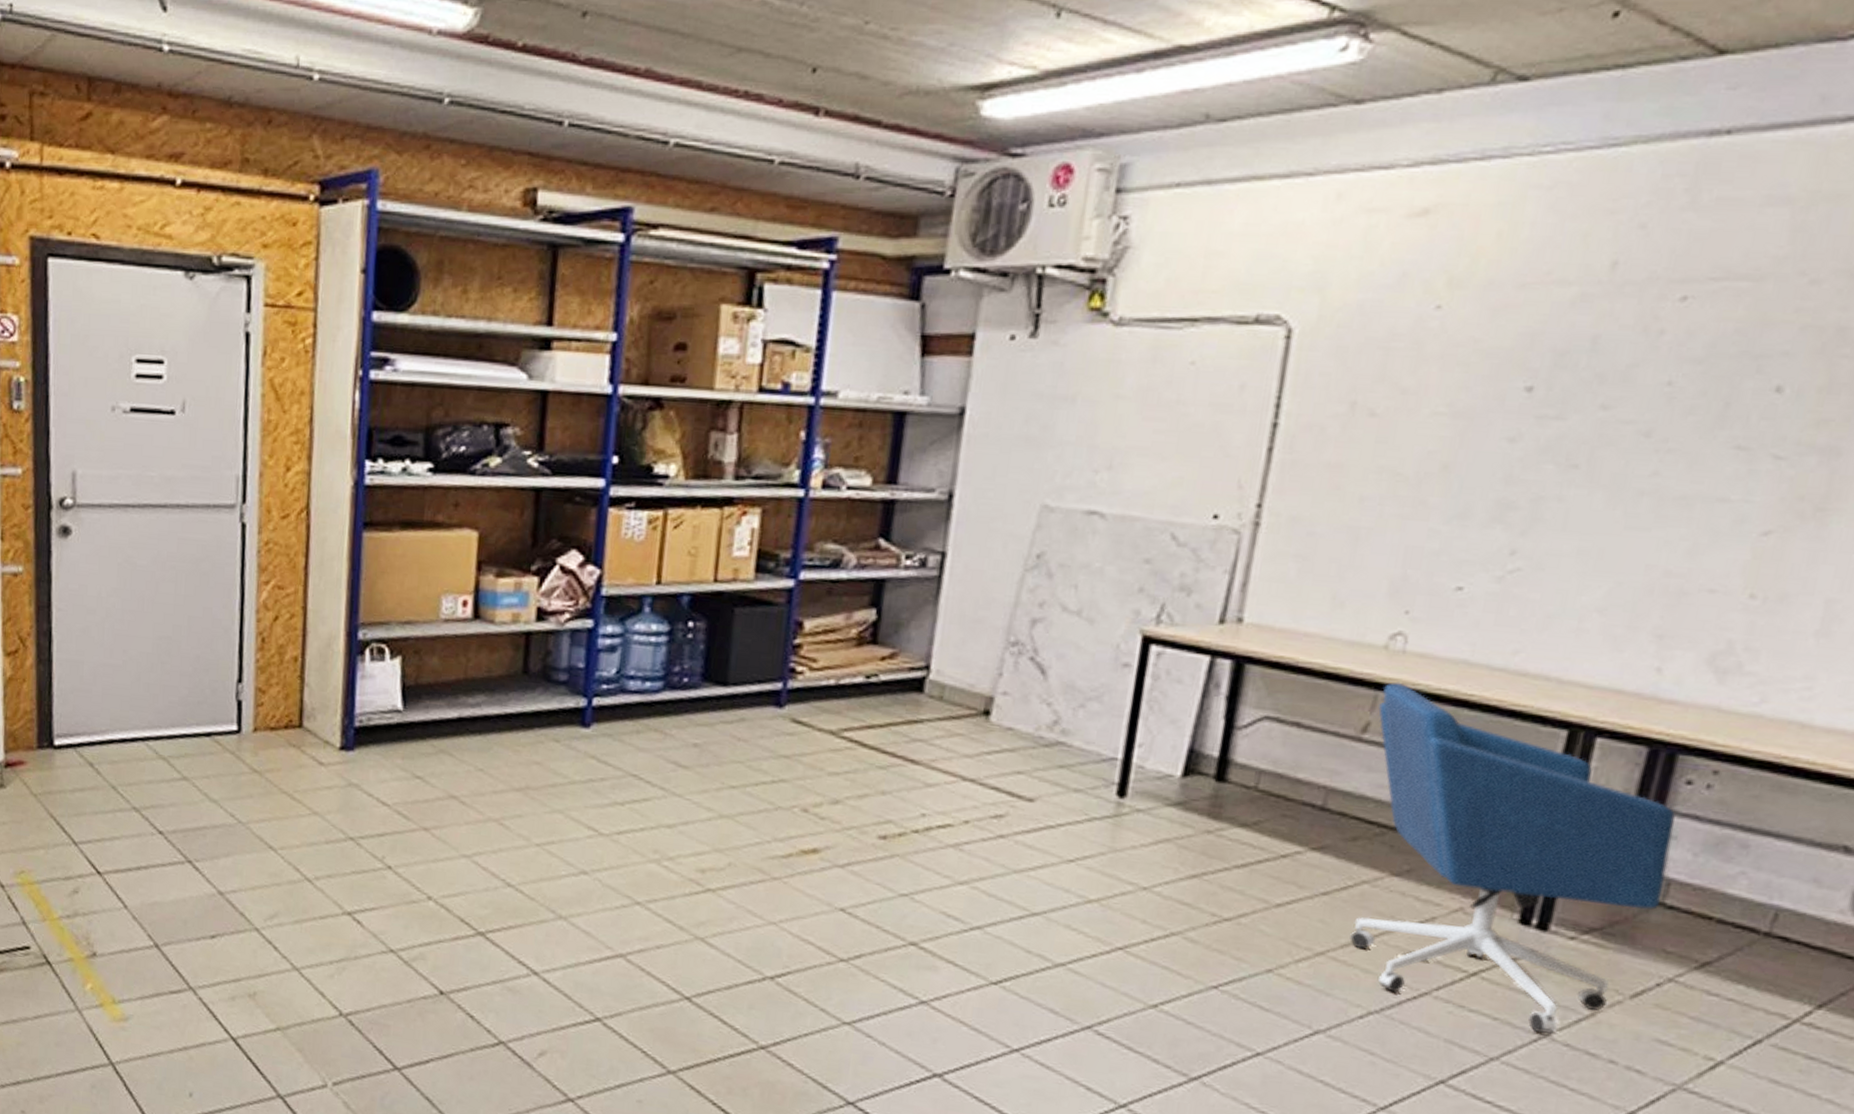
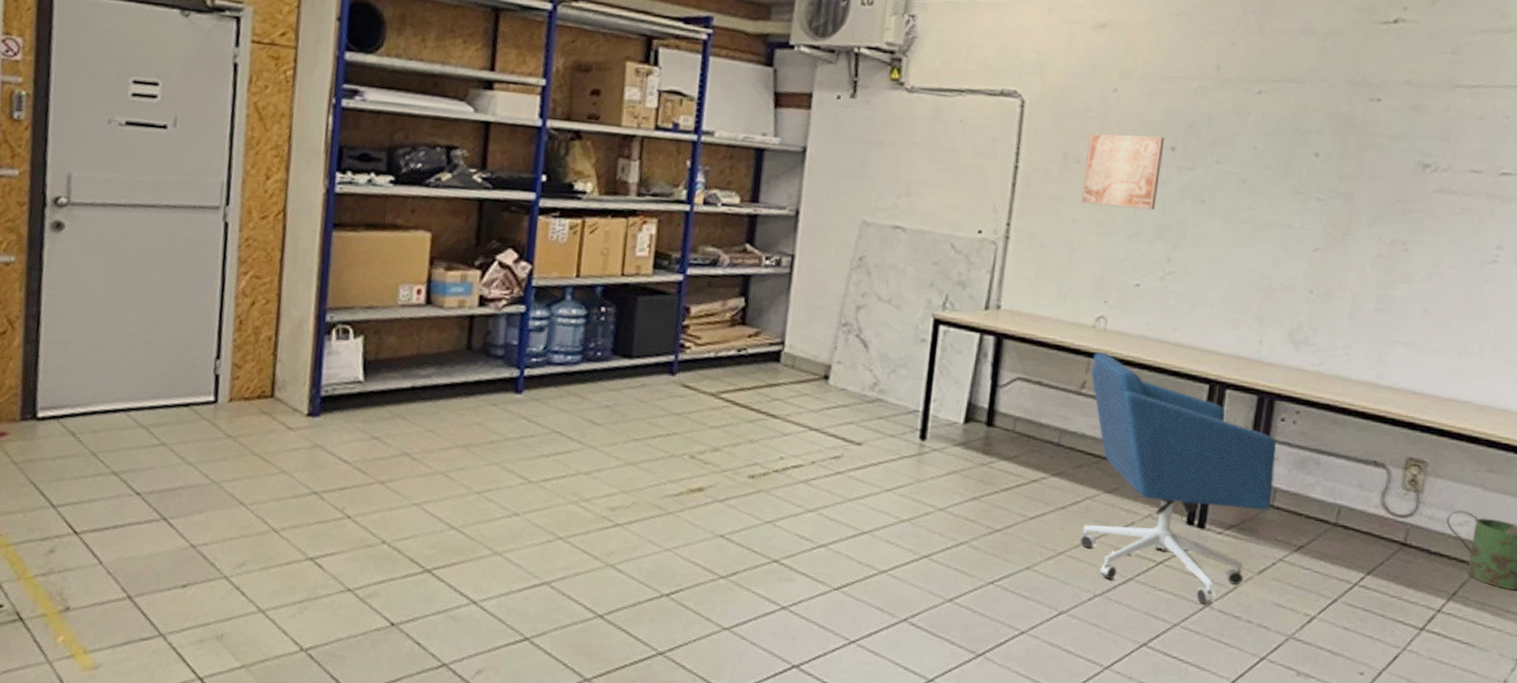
wall art: none [1375,370,1517,480] -> present [1081,132,1165,210]

